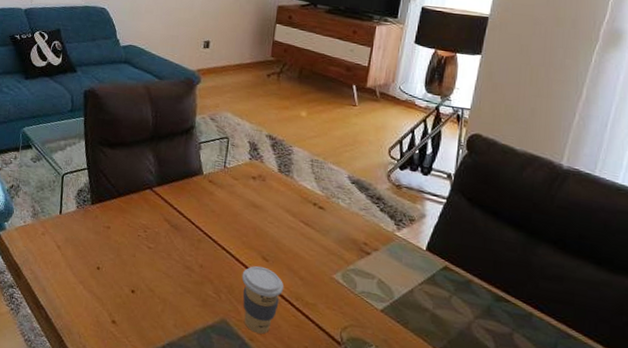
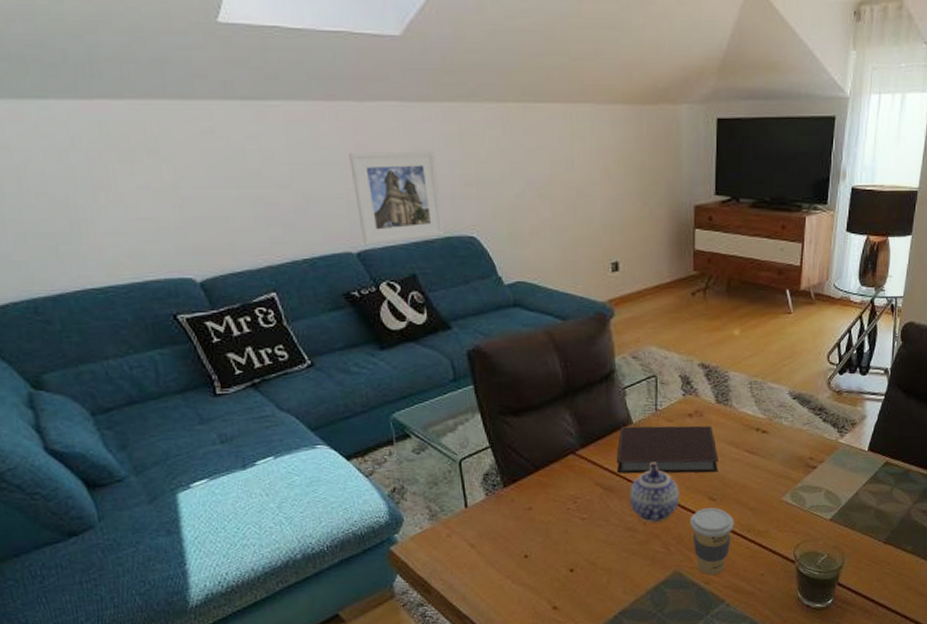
notebook: none [184,175,275,235] -> present [616,425,718,474]
teapot: none [191,211,236,268] -> present [630,462,680,523]

